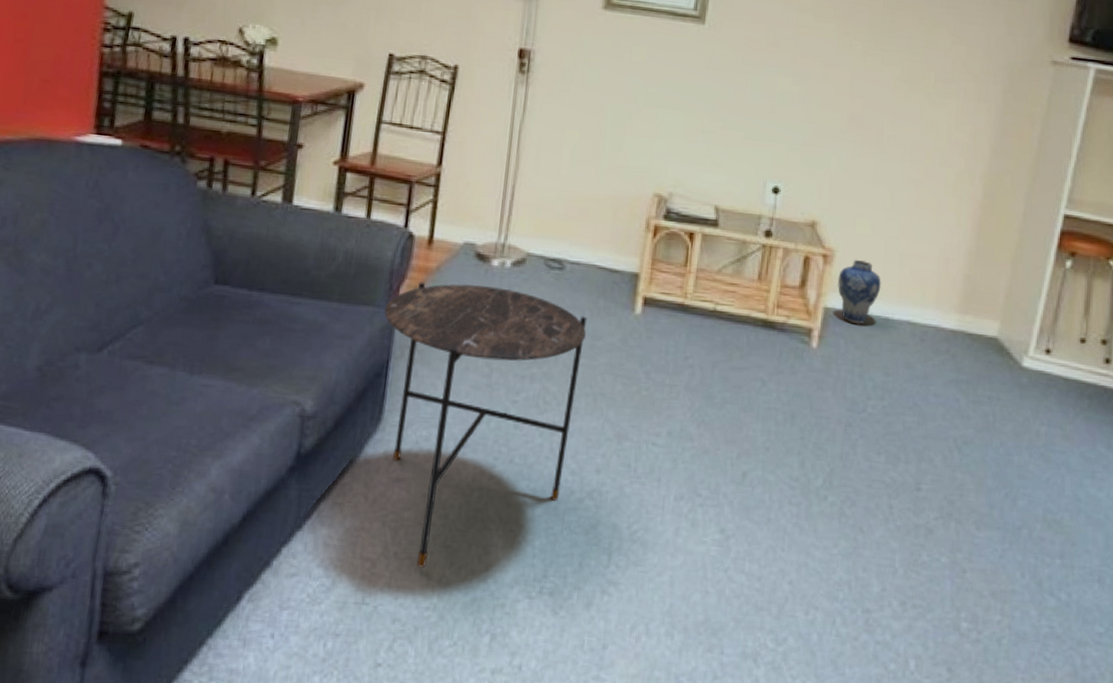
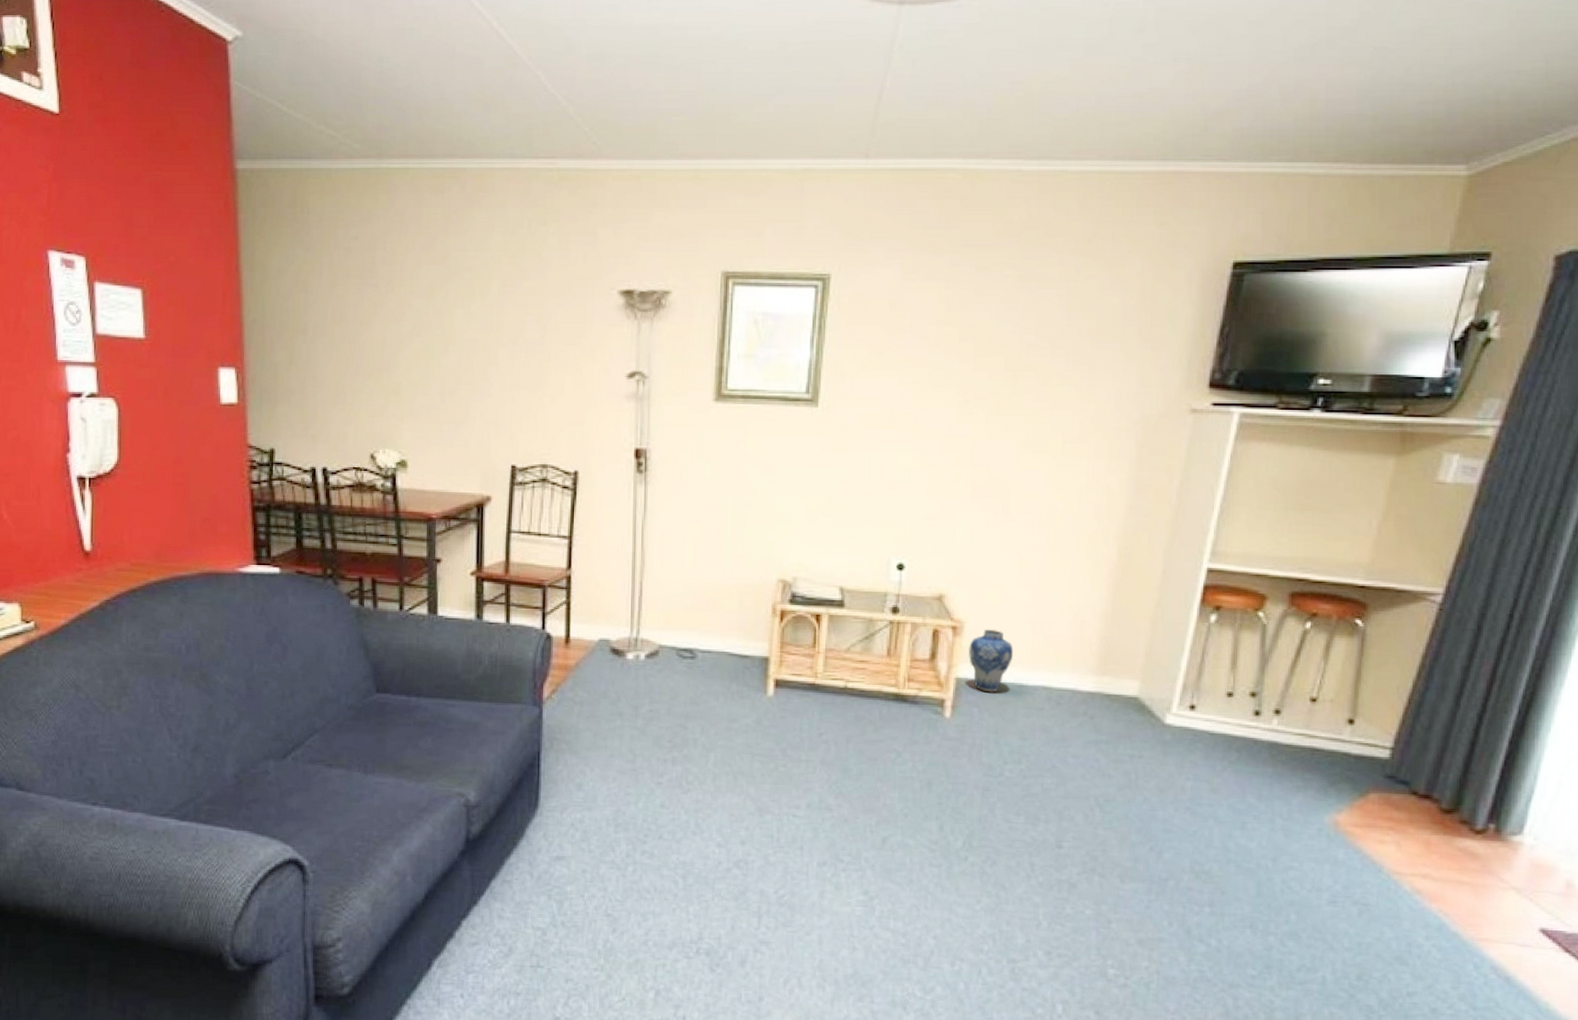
side table: present [384,282,587,568] -> none [531,678,722,935]

